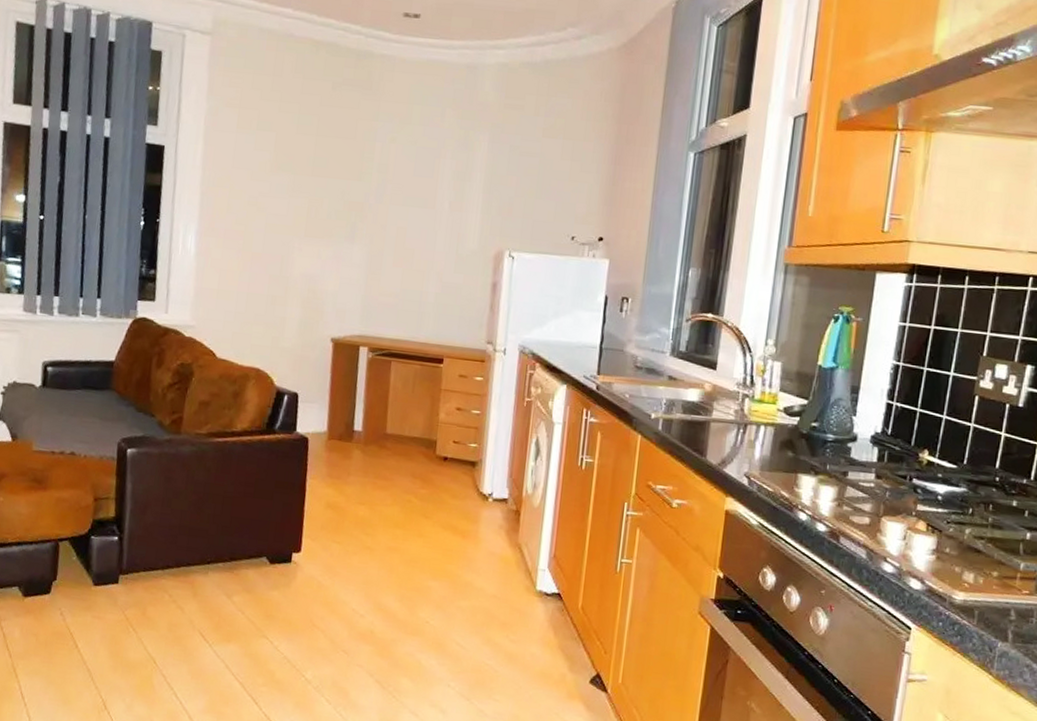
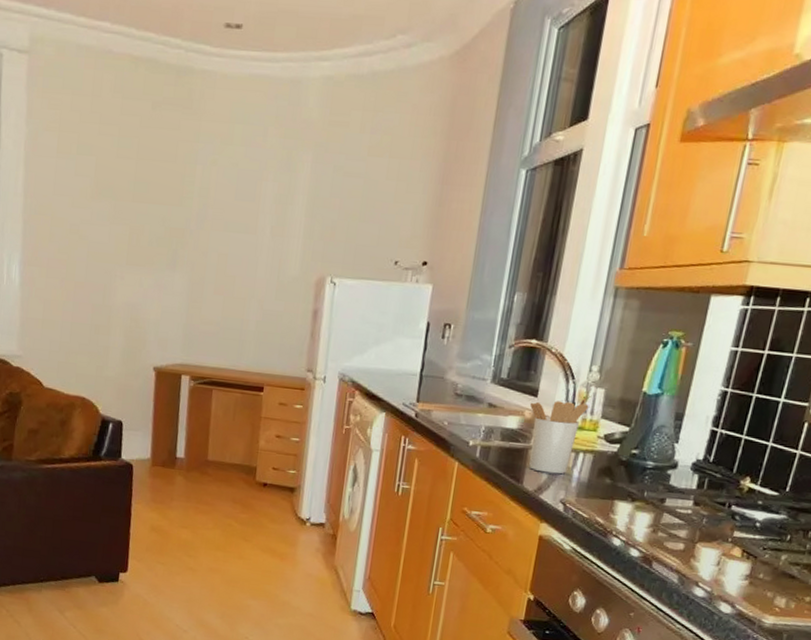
utensil holder: none [710,370,767,448] -> present [529,397,589,474]

